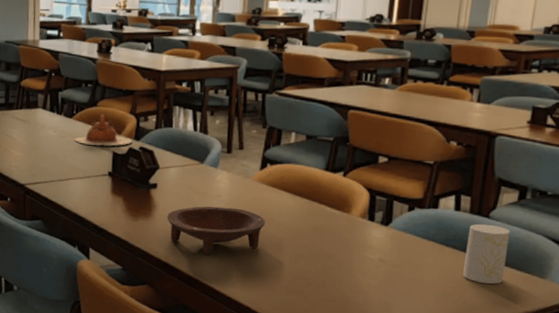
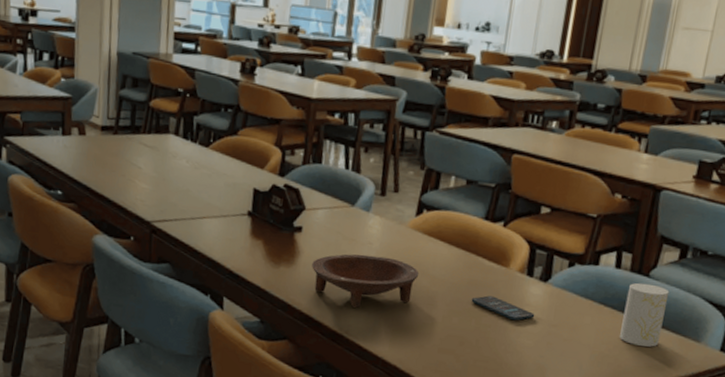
teapot: present [75,115,133,146] -> none [210,145,277,182]
smartphone: none [316,240,378,263] -> present [471,295,535,321]

